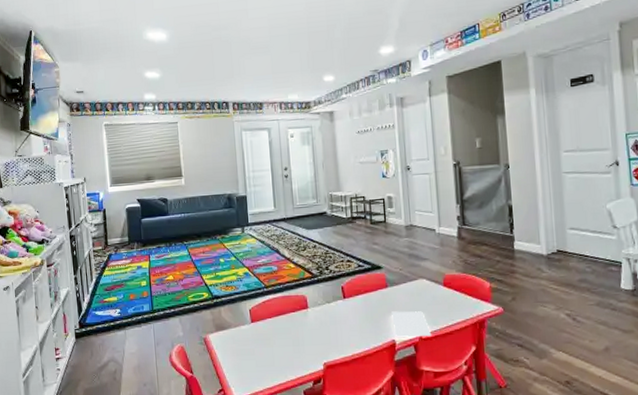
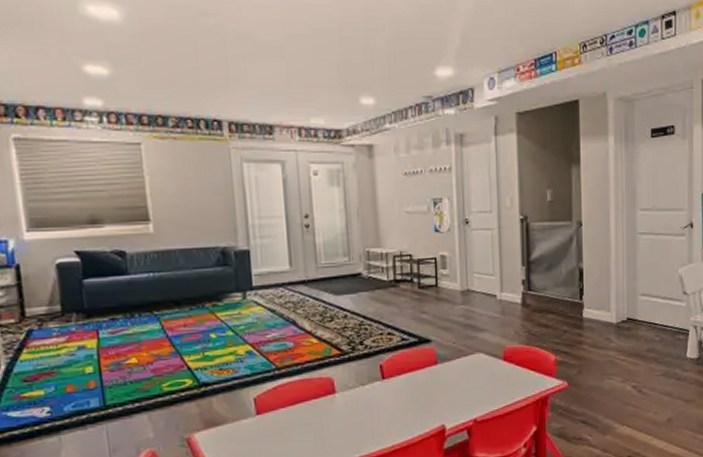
paper: present [391,311,432,337] -> none [441,390,489,421]

